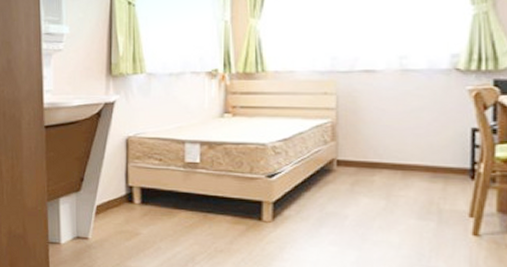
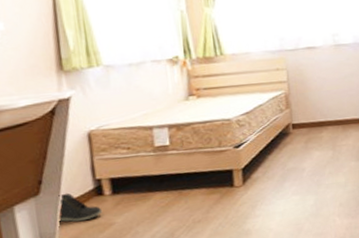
sneaker: none [93,194,131,225] -> present [58,192,103,222]

